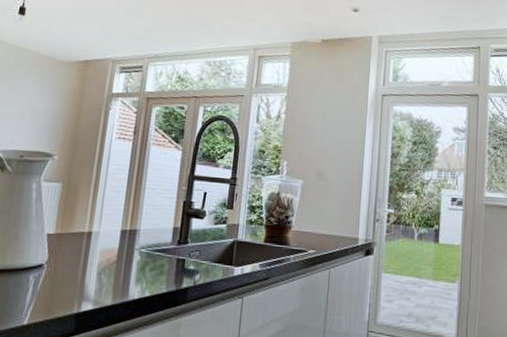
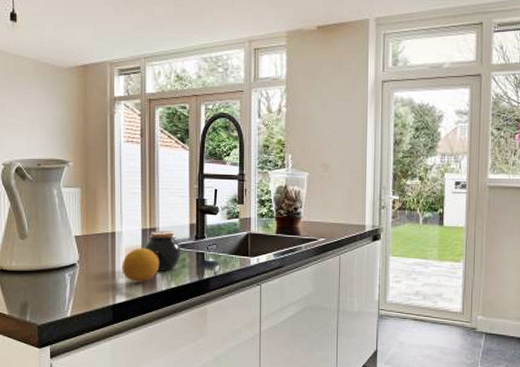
fruit: none [93,250,137,289] -> present [122,247,159,282]
jar: none [120,233,161,277] -> present [144,231,181,271]

